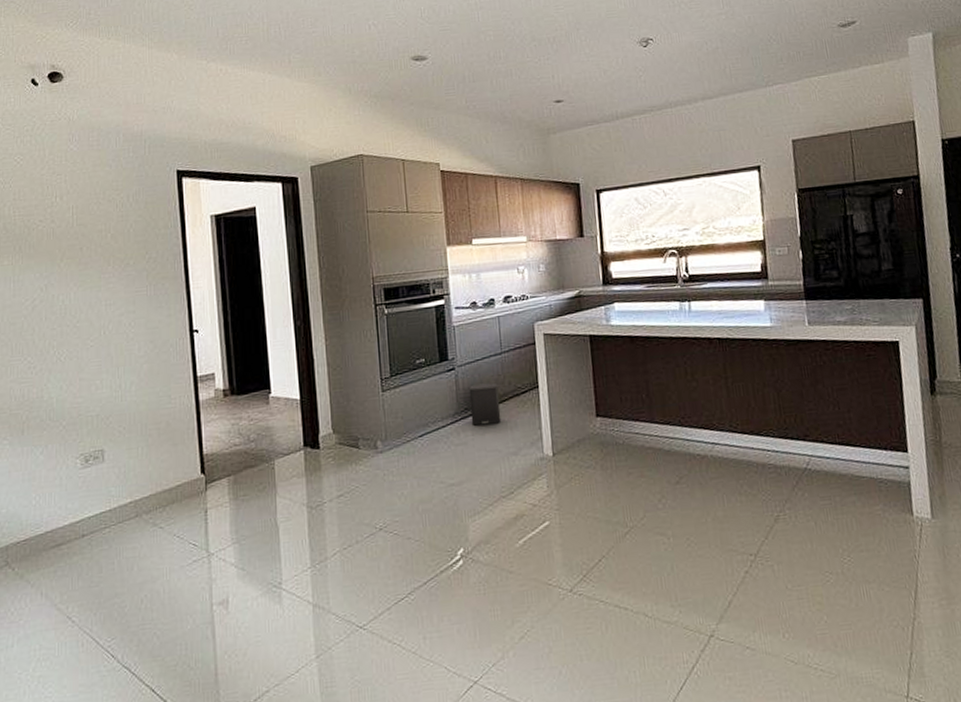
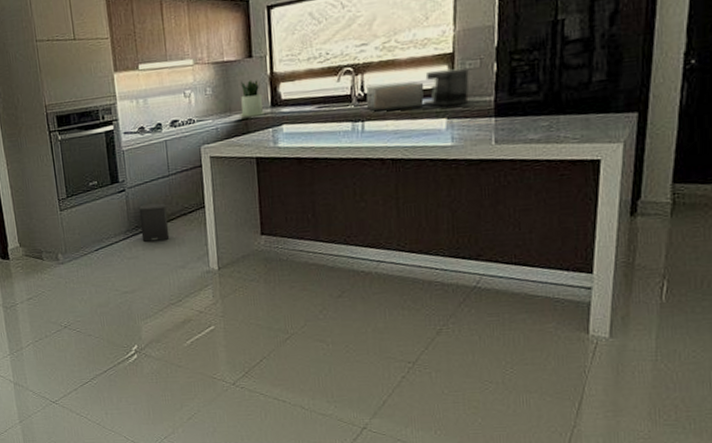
planter: none [572,257,598,296] -> present [240,79,266,118]
toaster: none [690,265,743,293] -> present [366,81,424,112]
coffee maker: none [741,254,782,290] -> present [422,68,470,107]

